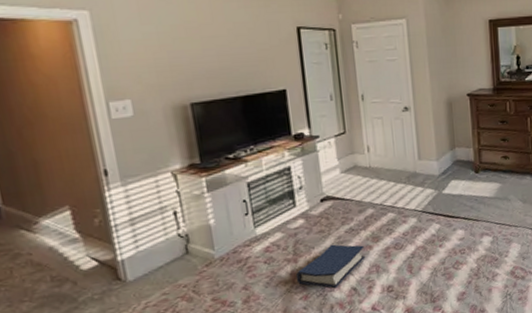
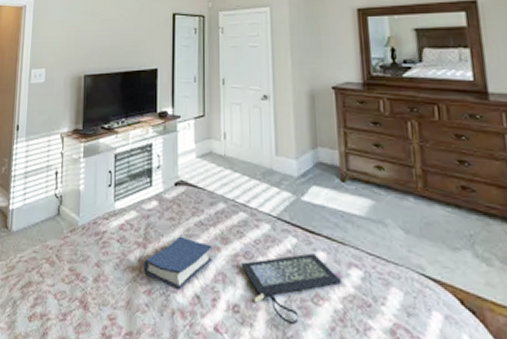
clutch bag: none [392,232,477,289] -> present [241,253,343,326]

